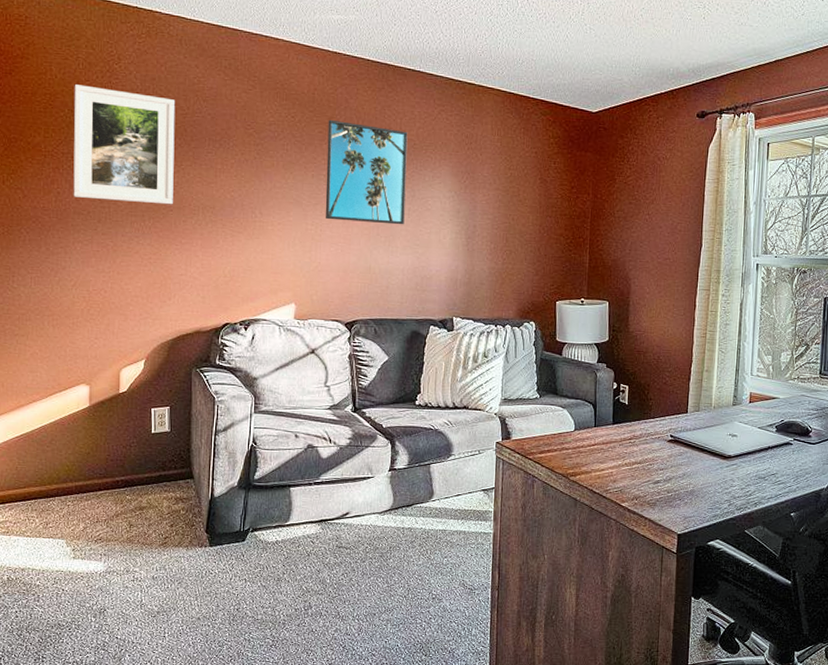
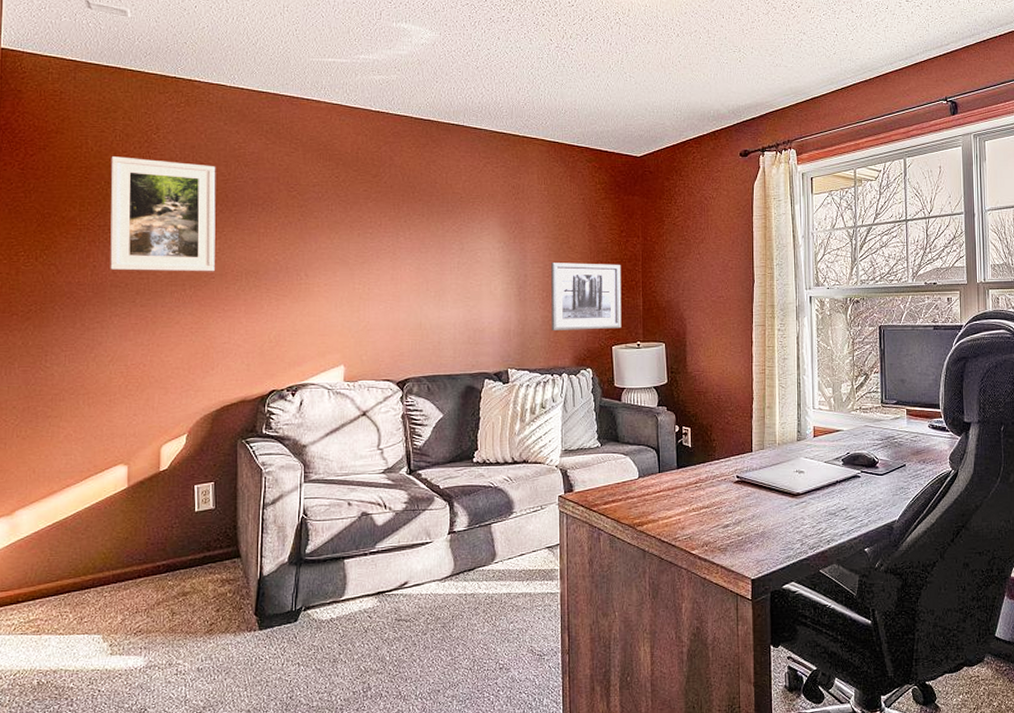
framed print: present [325,119,408,225] -> none [372,177,454,279]
wall art: none [497,215,570,284] -> present [551,263,622,330]

